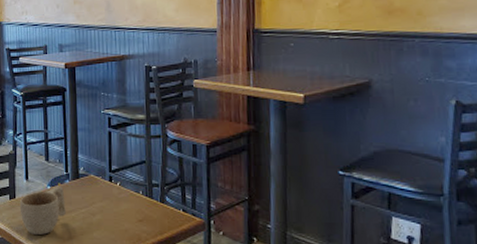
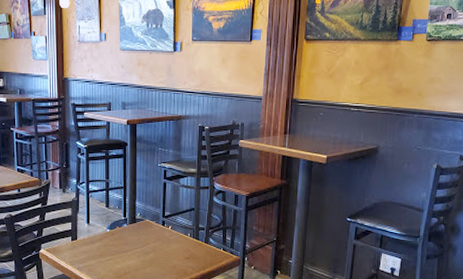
cup: present [19,187,66,235] -> none [80,230,123,271]

